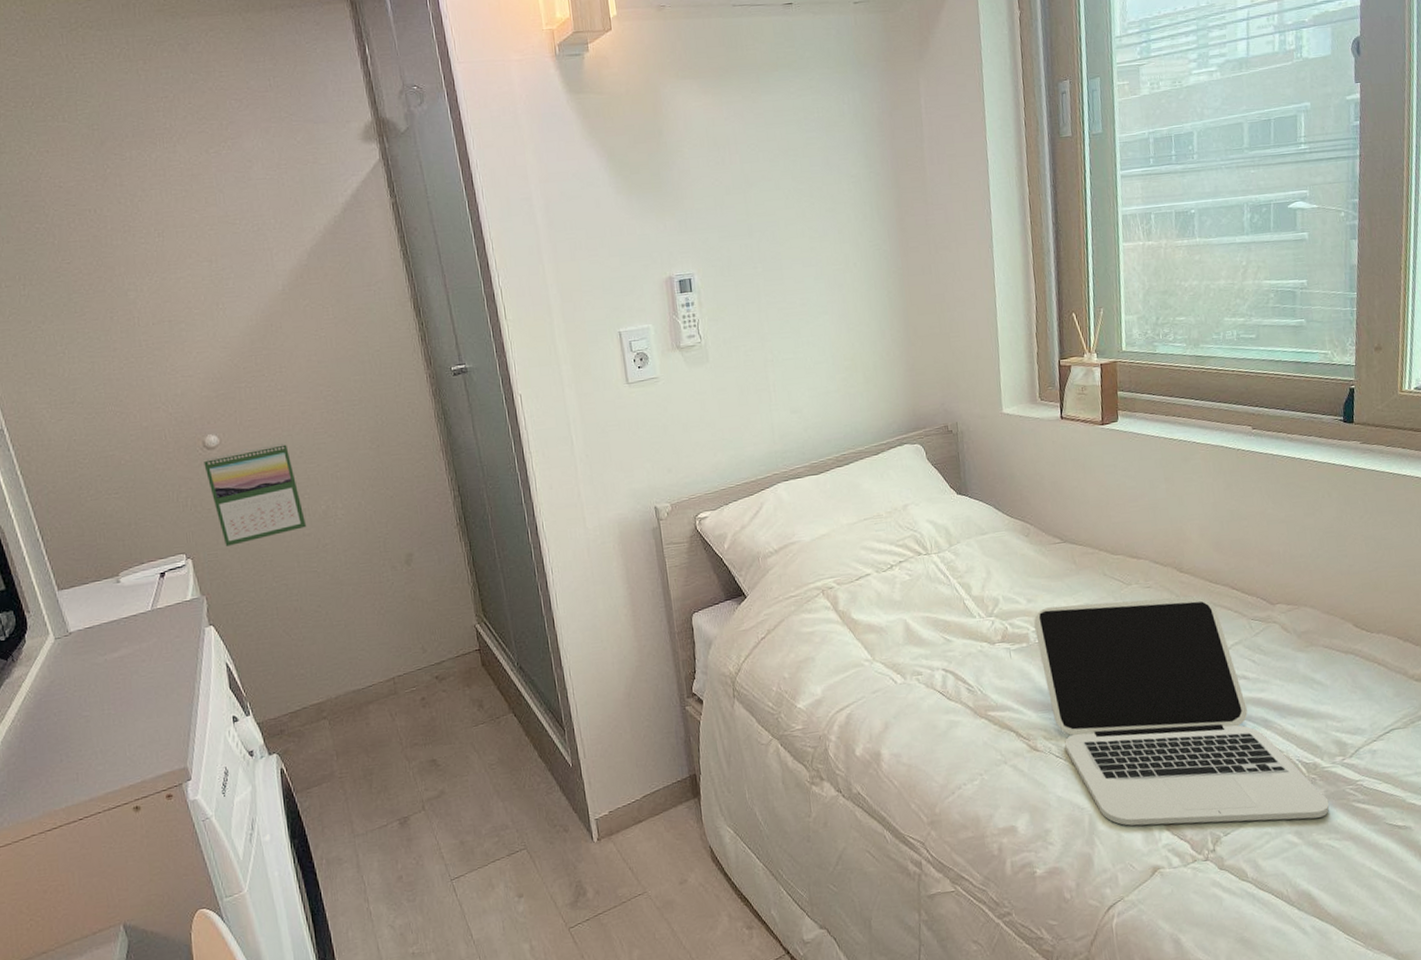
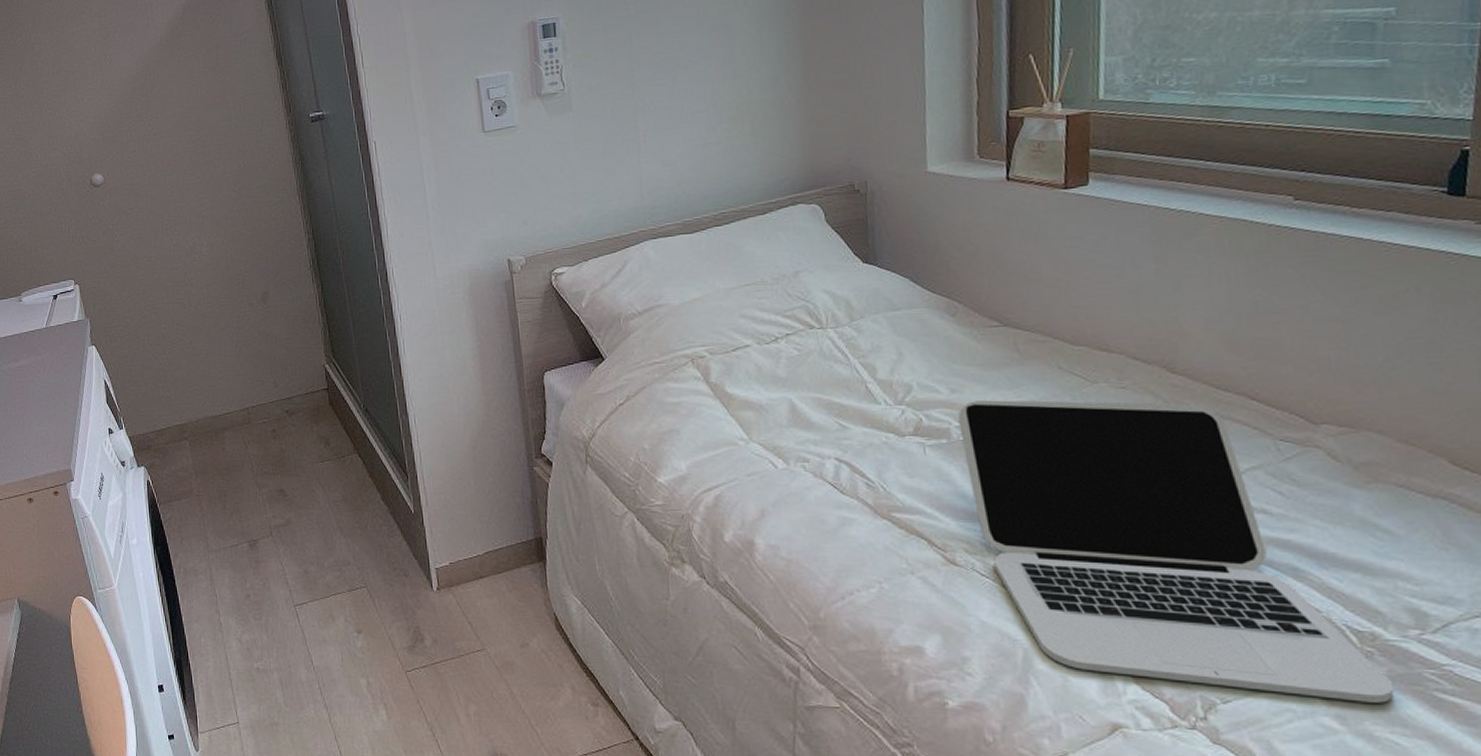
calendar: present [203,442,306,546] -> none [90,182,175,275]

